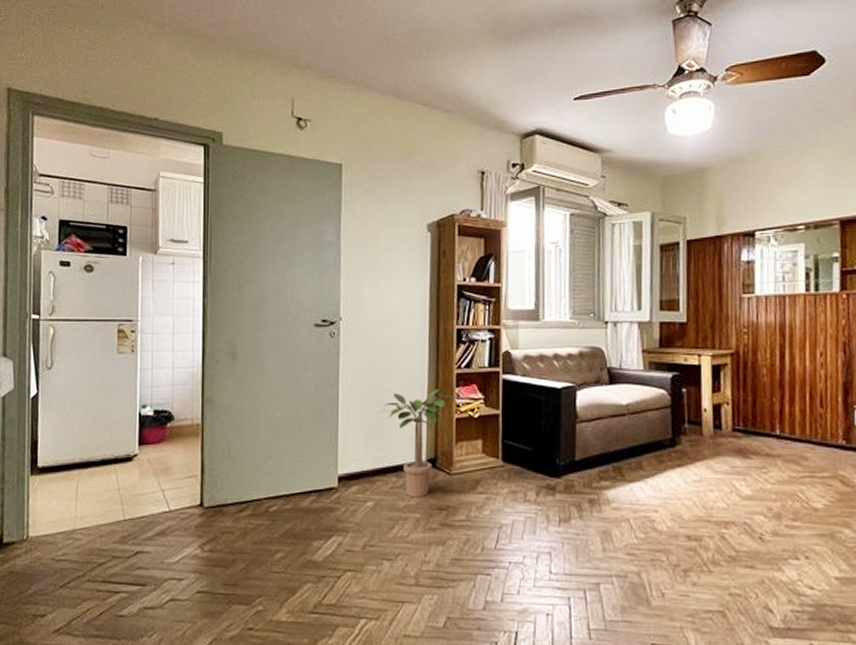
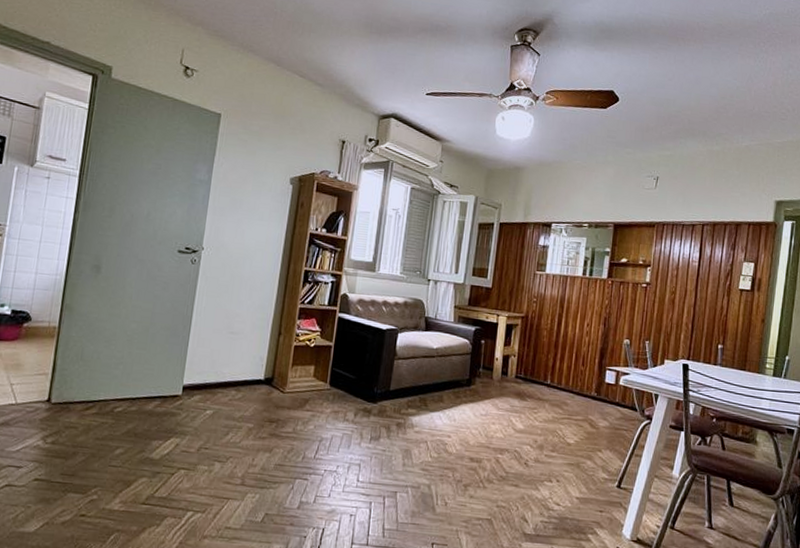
potted plant: present [384,388,457,498] -> none [233,318,298,411]

